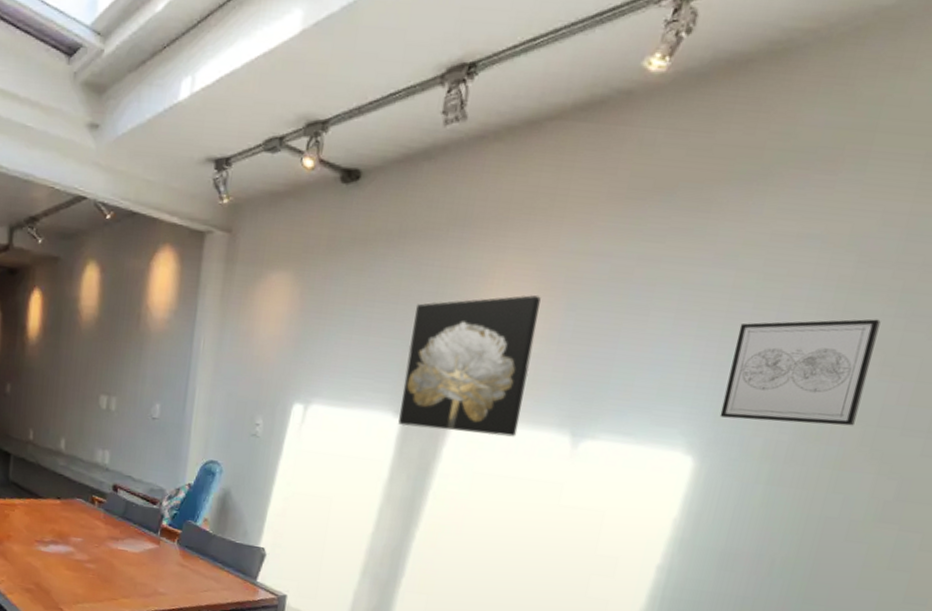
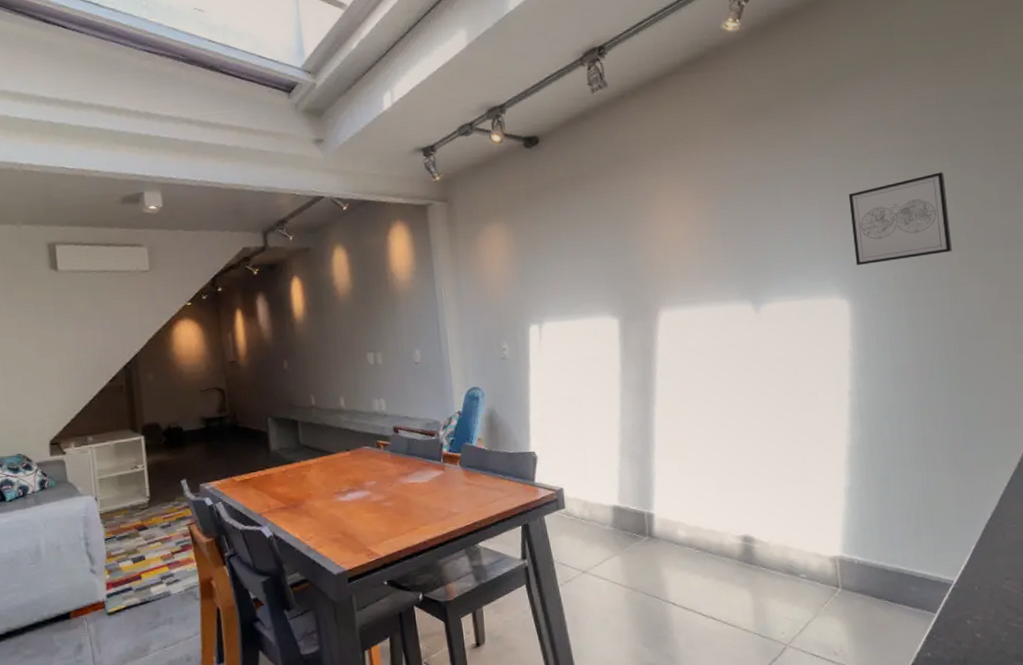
wall art: present [398,295,541,437] -> none [607,203,711,325]

